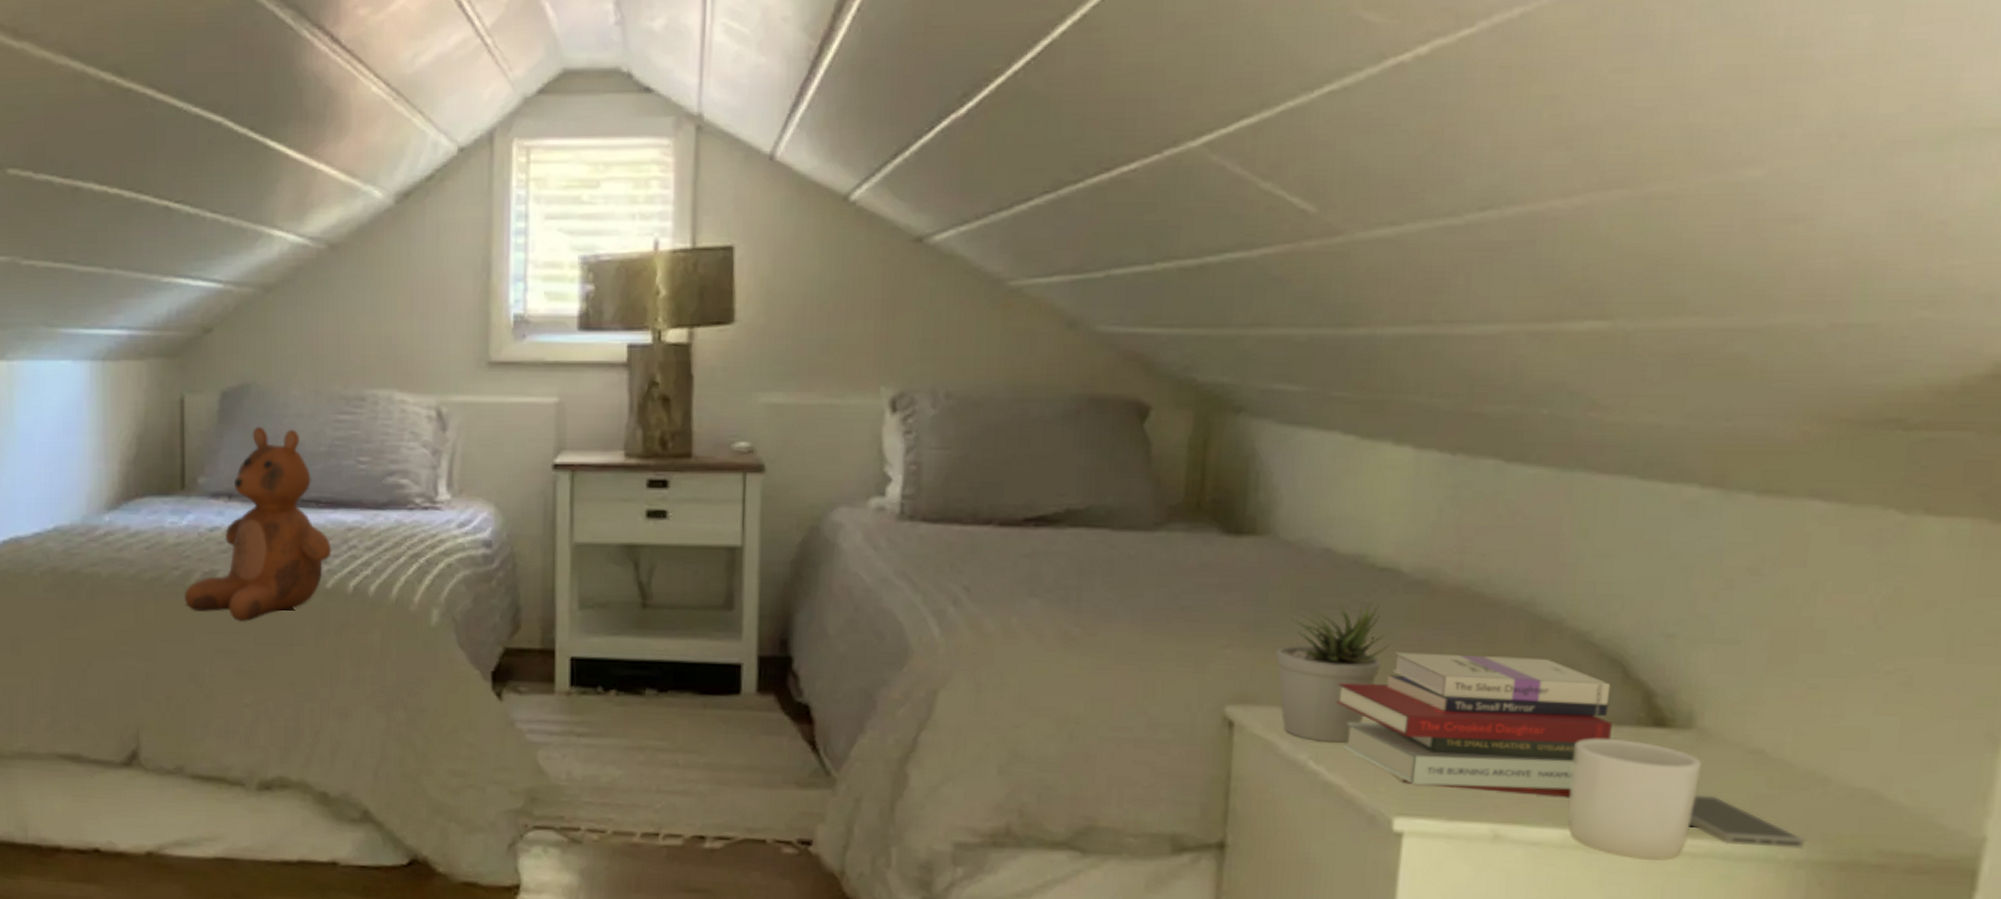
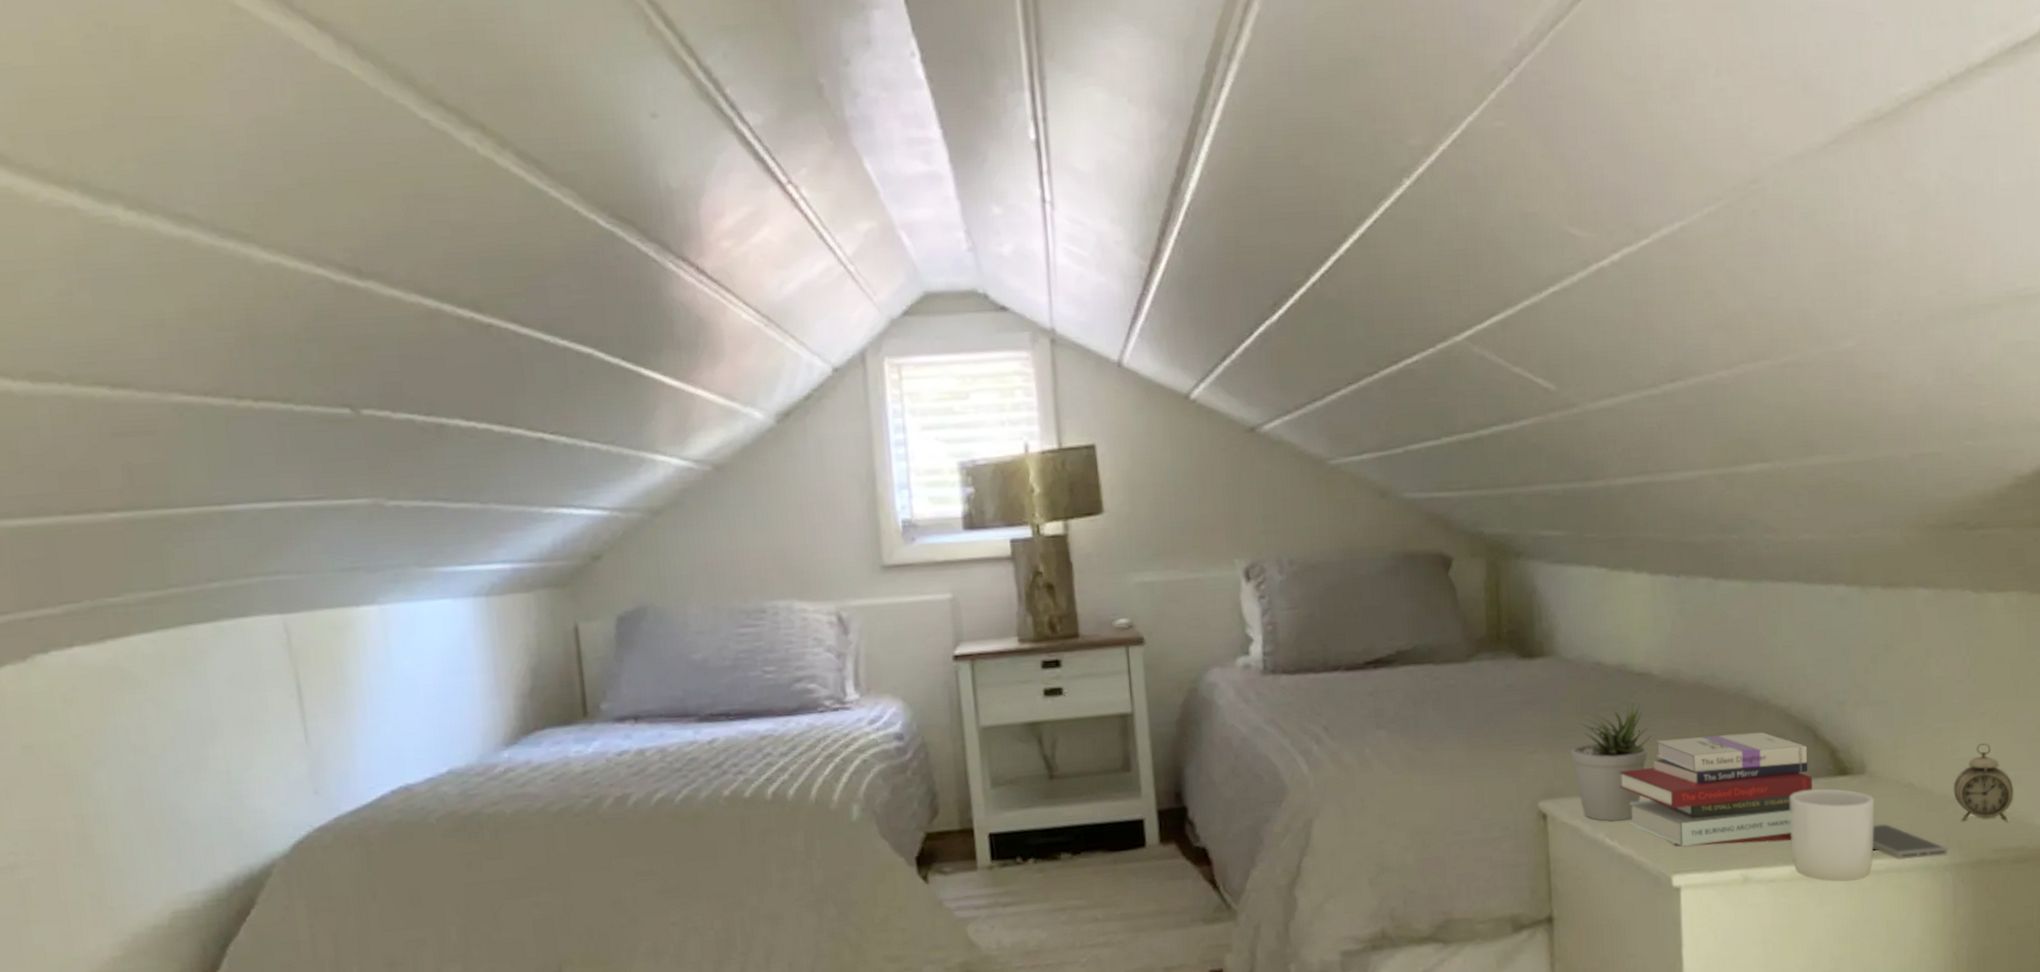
teddy bear: present [185,426,332,623] -> none [597,646,747,843]
alarm clock: none [1825,711,1922,820] -> present [1953,743,2013,823]

